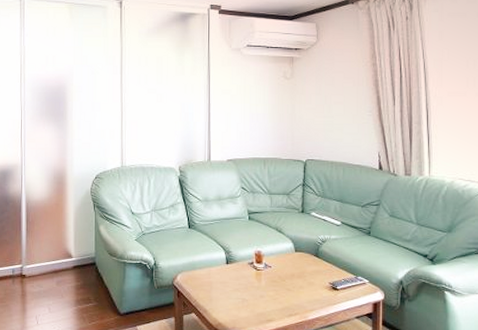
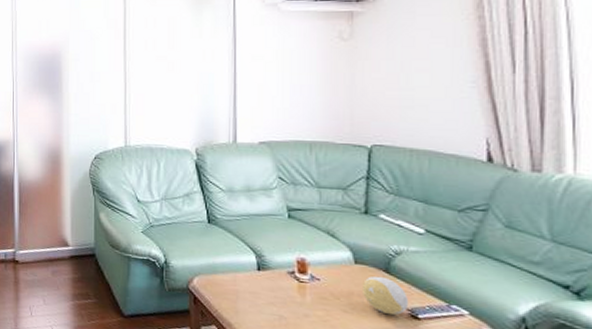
decorative ball: none [301,260,331,289] -> present [363,276,409,316]

